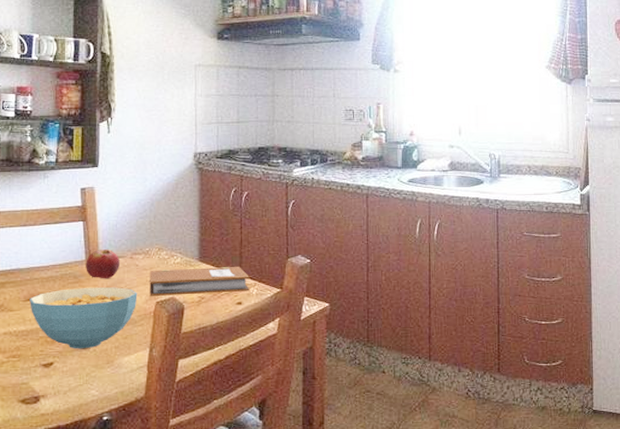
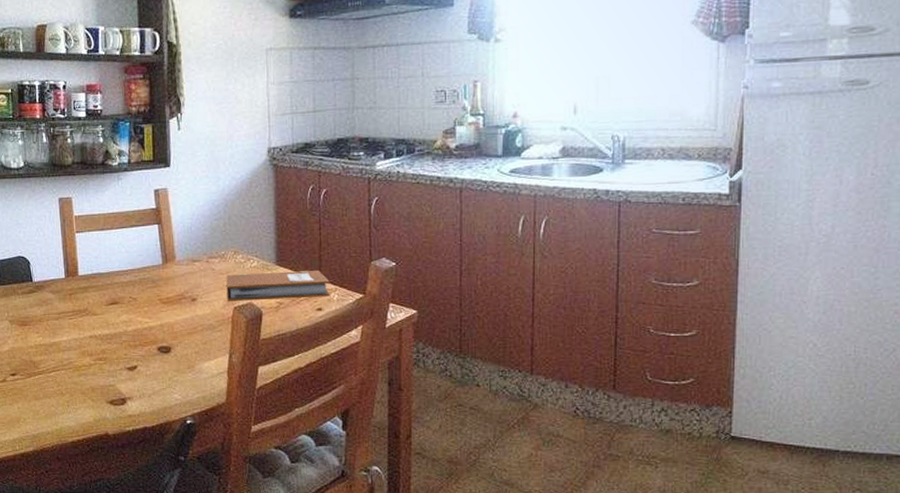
cereal bowl: present [30,287,138,349] -> none [111,291,215,354]
fruit: present [86,248,121,279] -> none [163,252,197,284]

